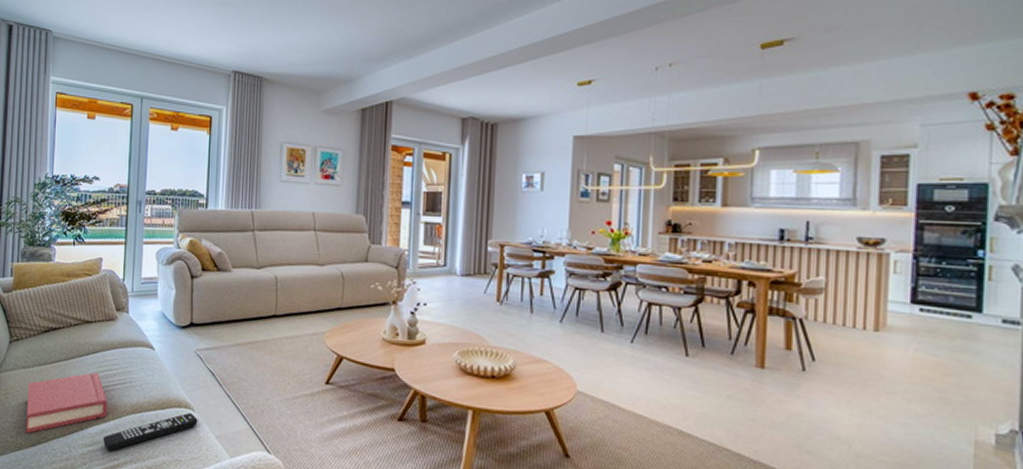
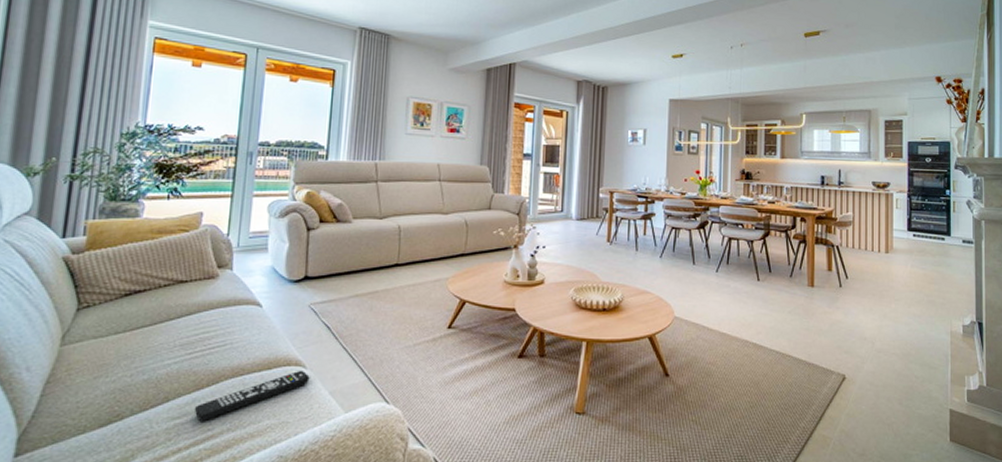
hardback book: present [26,372,108,434] -> none [93,336,202,414]

